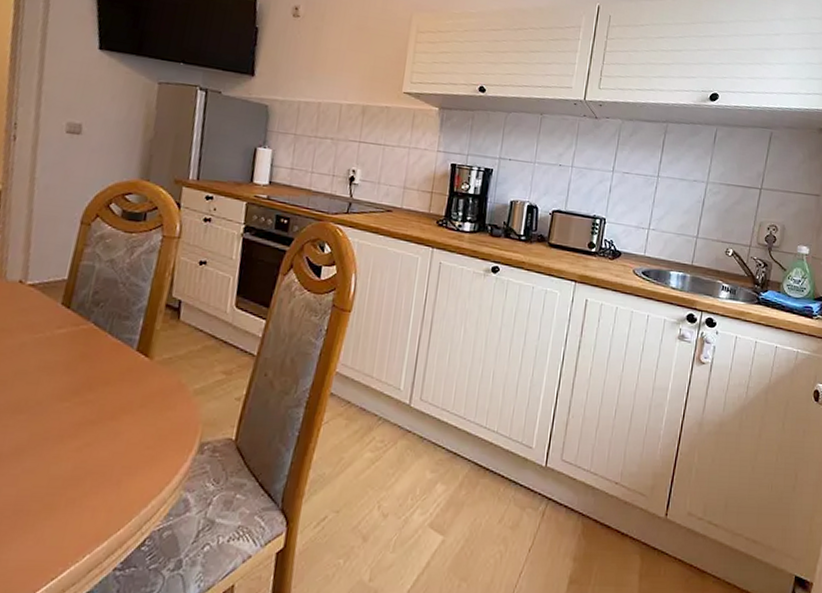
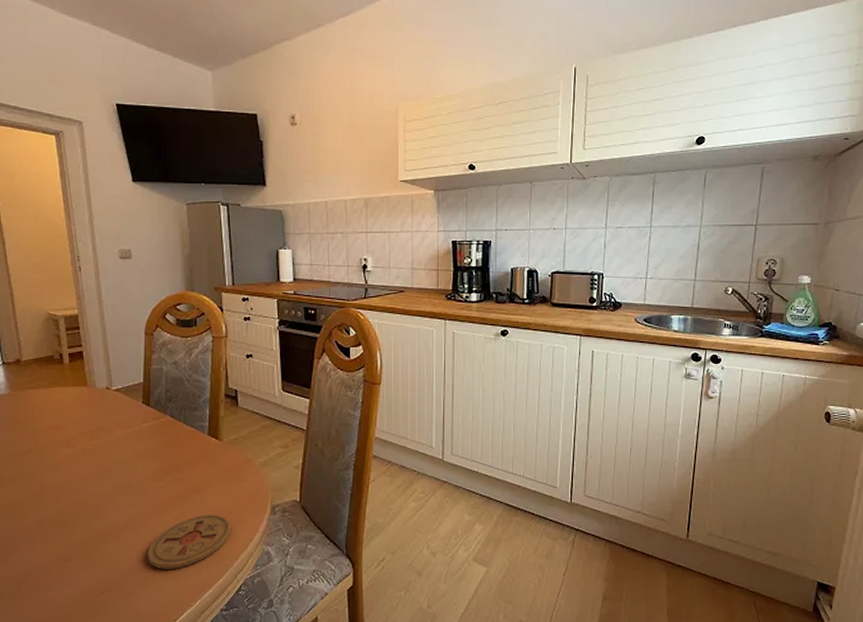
coaster: none [30,446,145,513] -> present [147,514,230,569]

